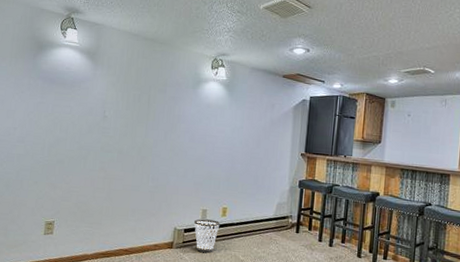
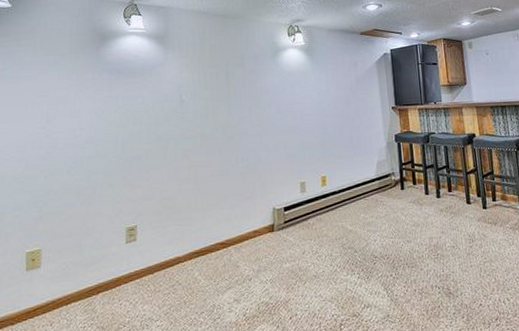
wastebasket: present [193,219,220,253] -> none [292,192,322,229]

